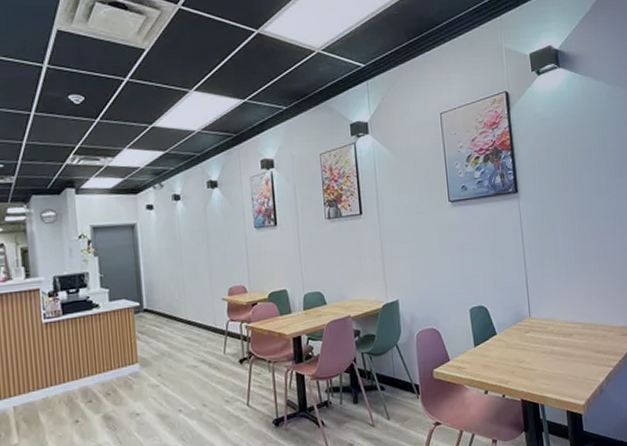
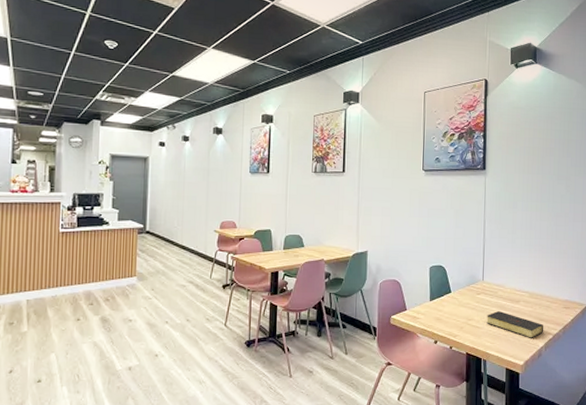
bible: none [539,348,603,375] -> present [486,311,544,339]

